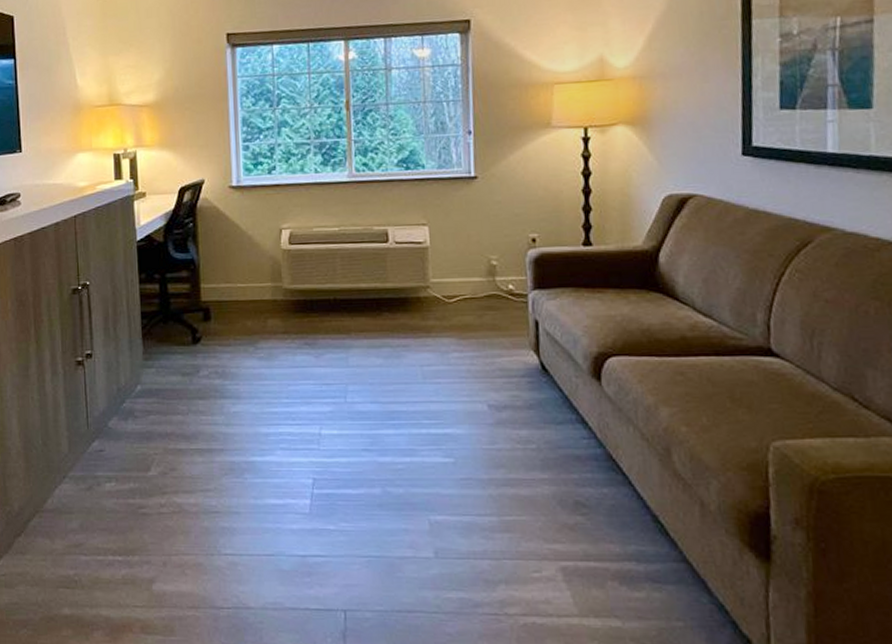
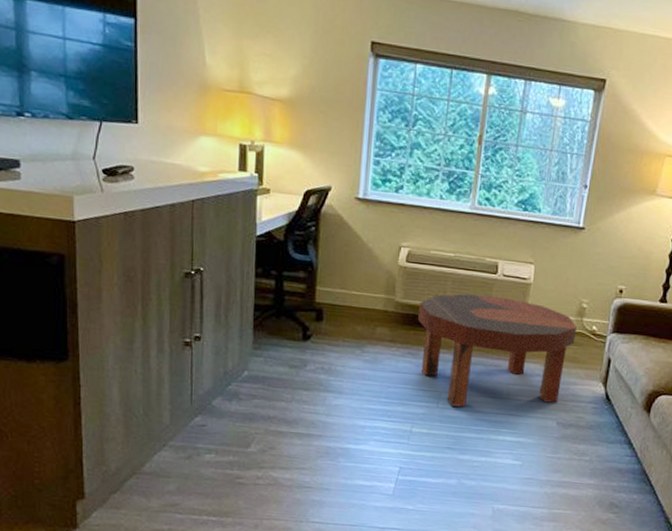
coffee table: none [309,267,491,399] -> present [418,294,577,407]

